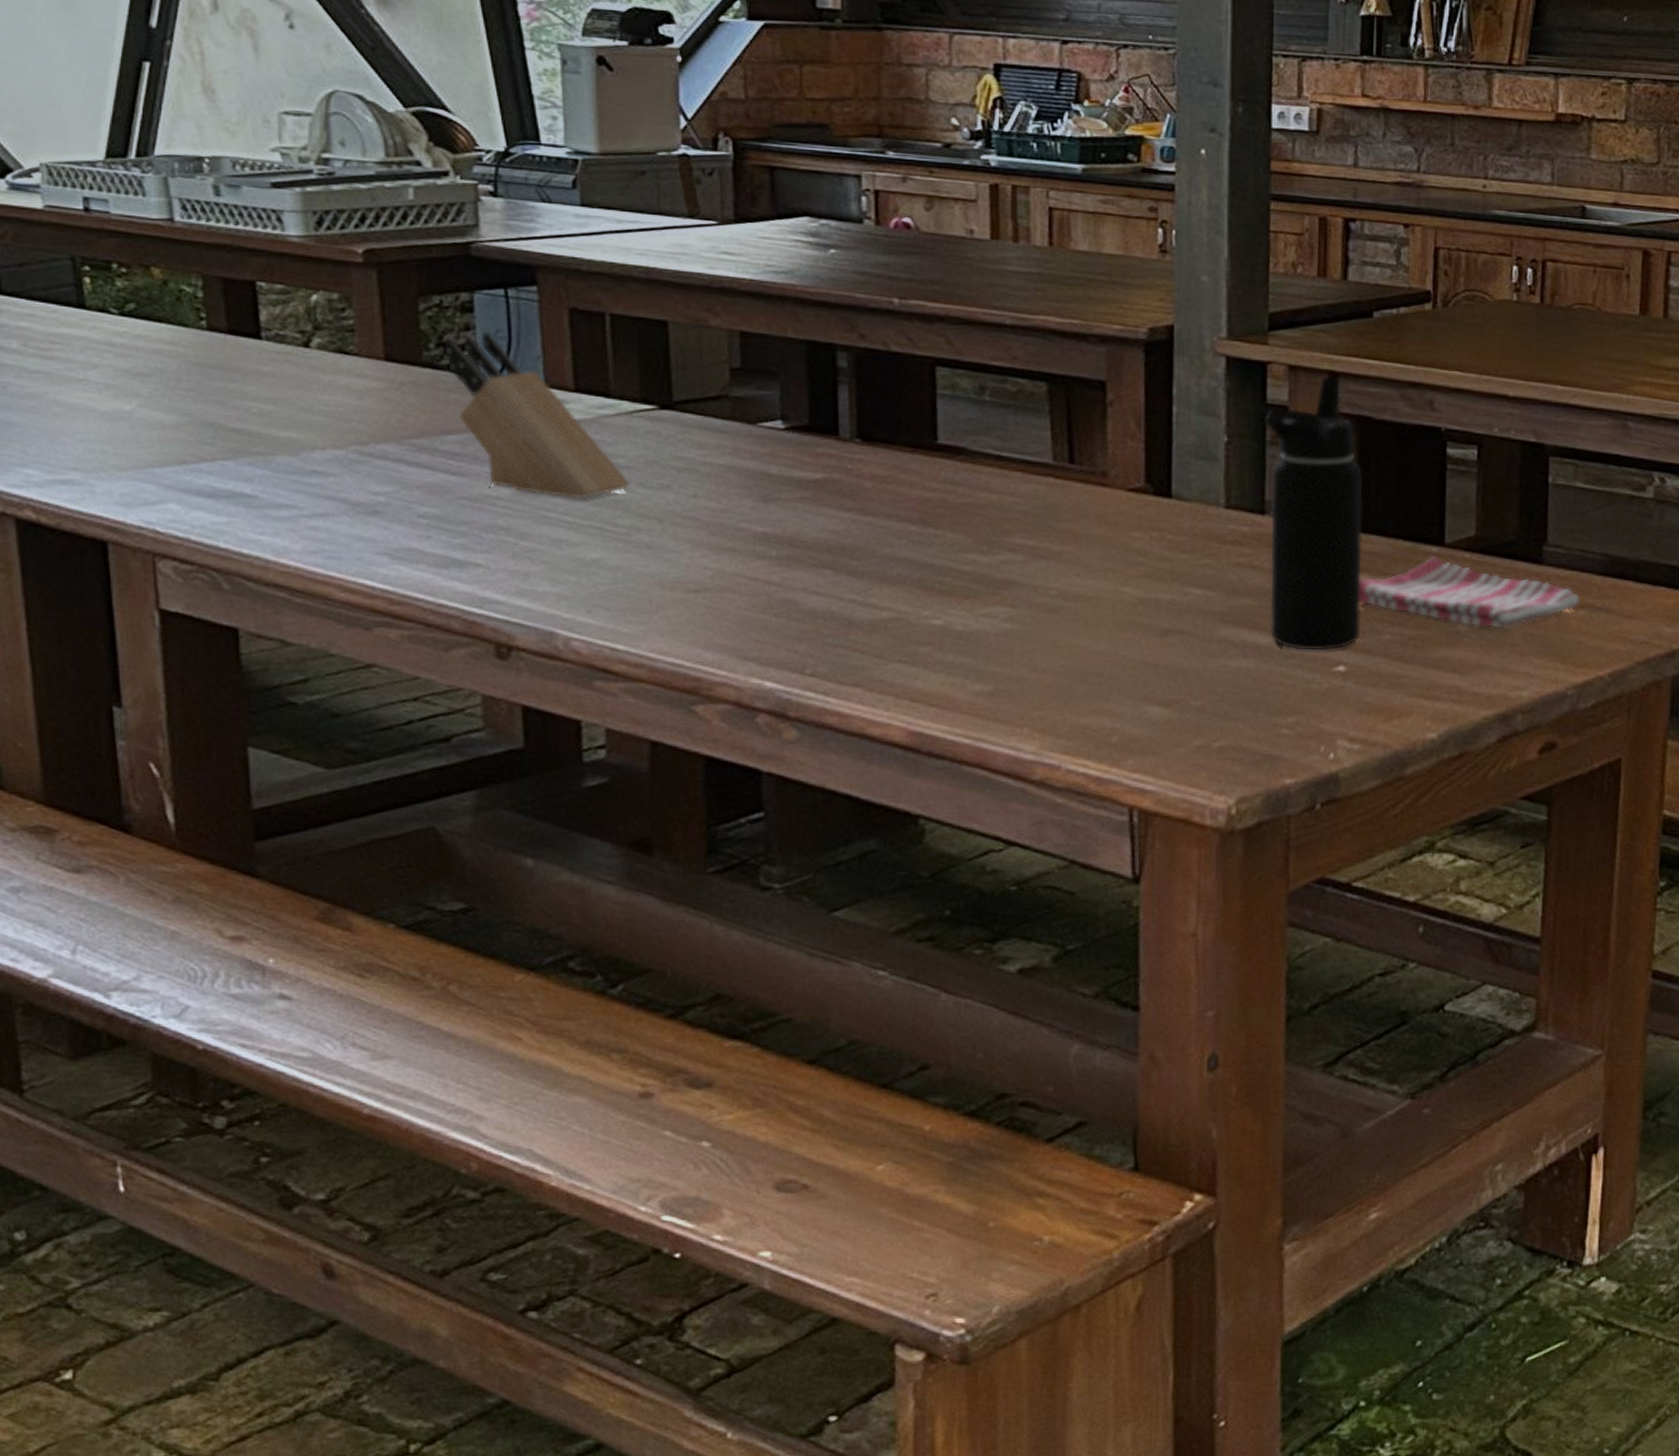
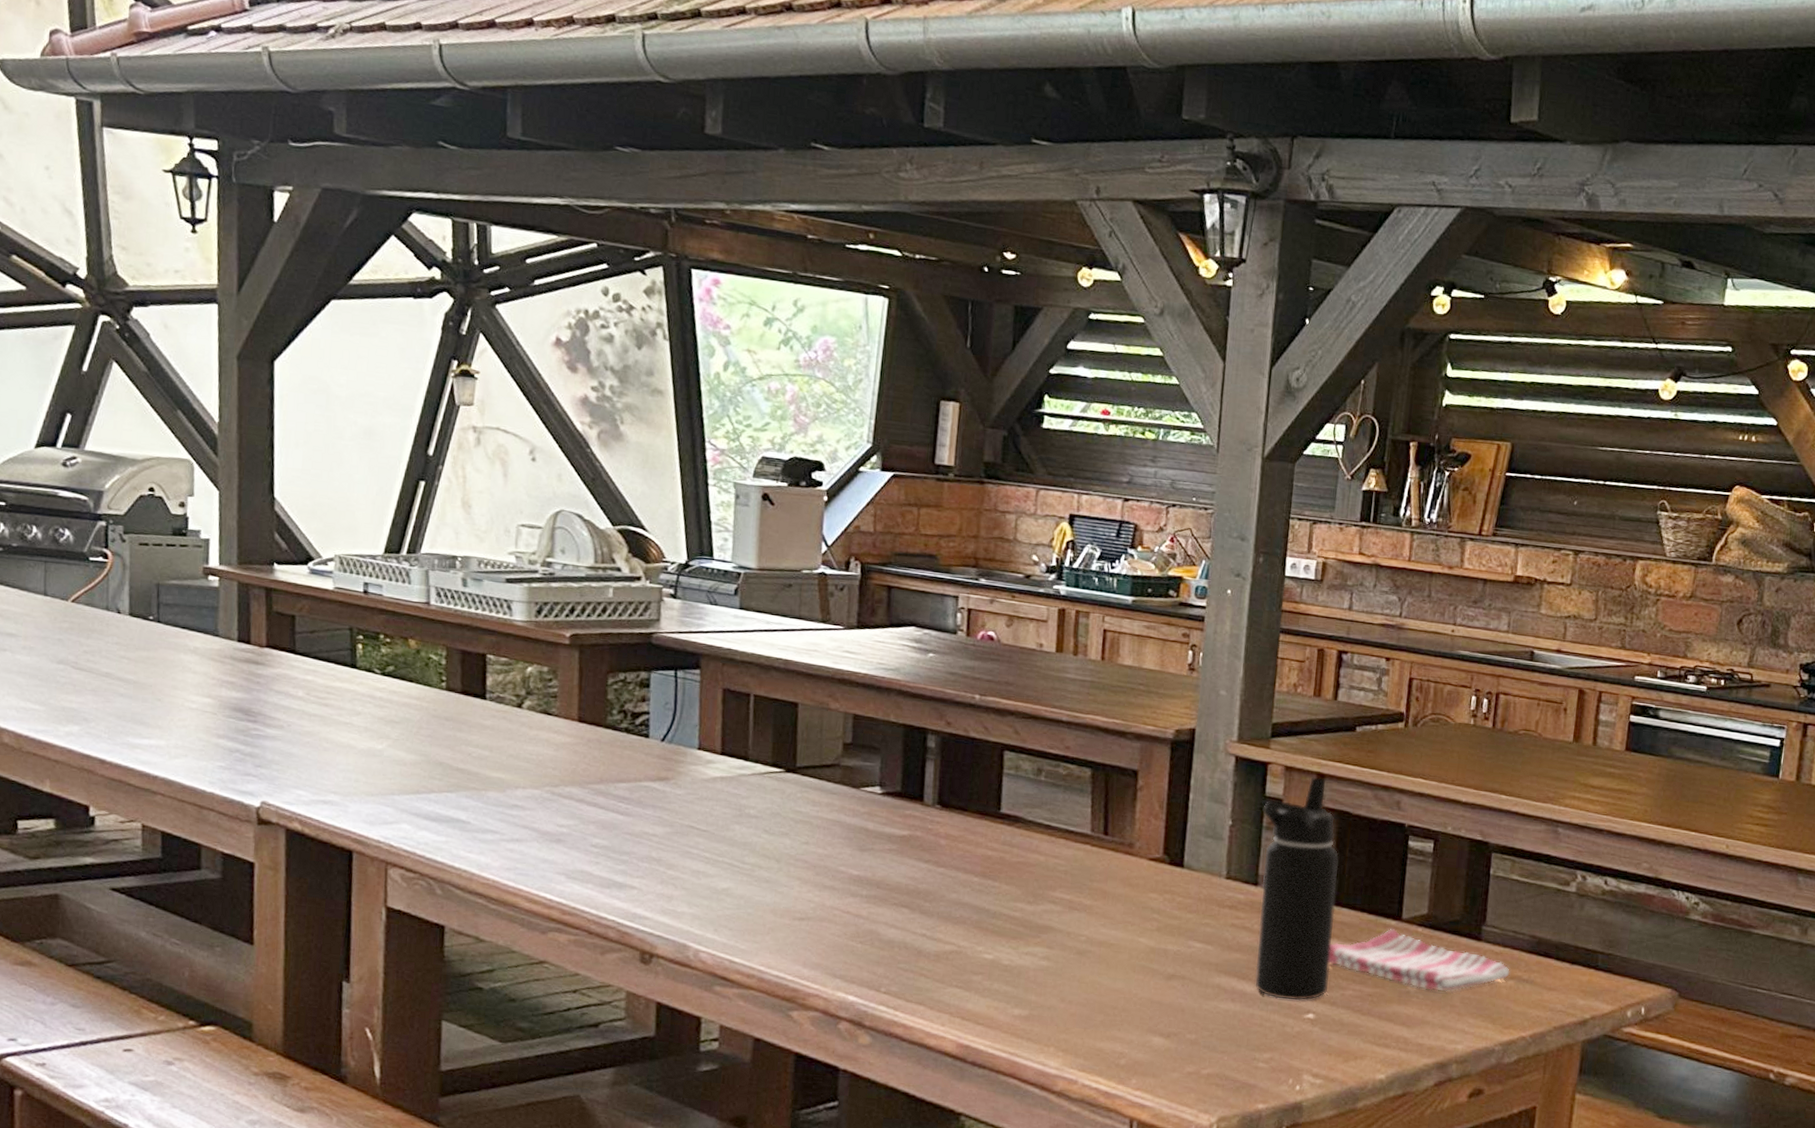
knife block: present [443,331,630,499] -> none [623,702,757,840]

